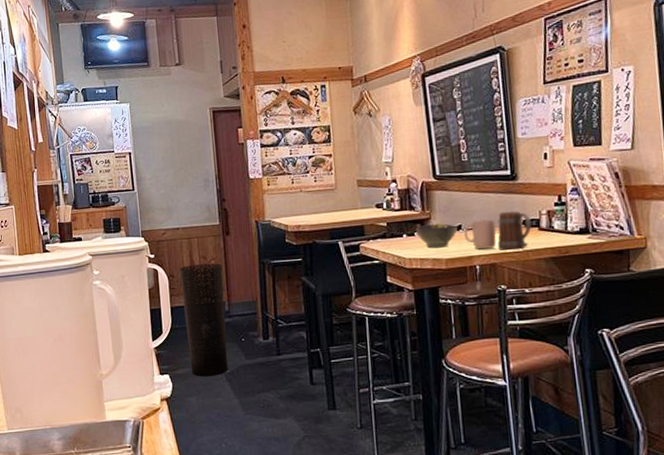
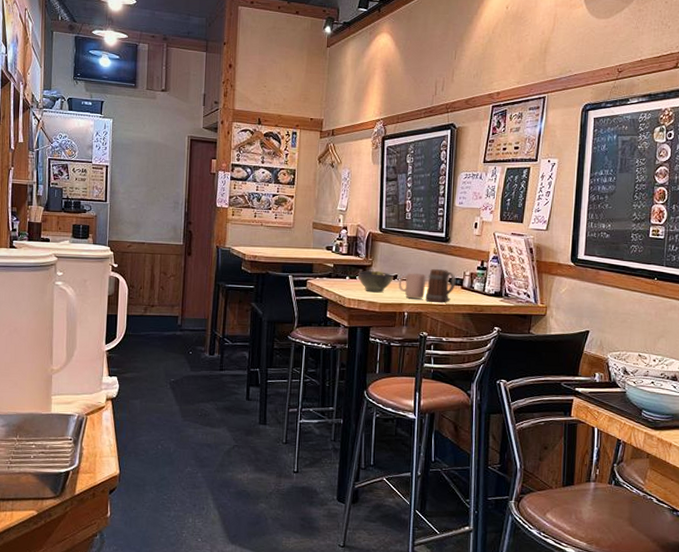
umbrella stand: present [179,263,228,377] -> none [139,278,180,383]

